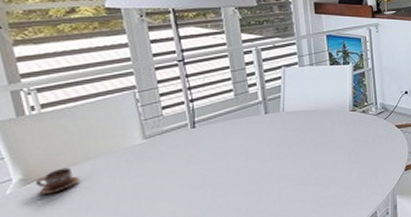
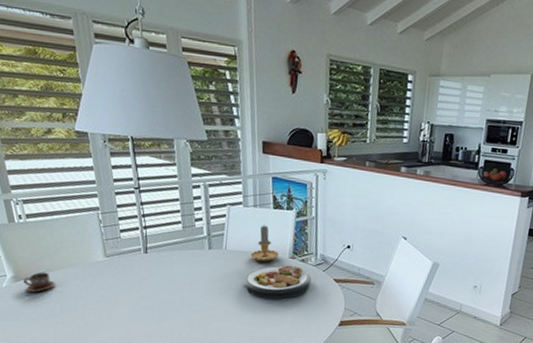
plate: none [305,118,374,156] -> present [244,265,312,300]
candle: none [310,82,339,119] -> present [250,225,279,262]

